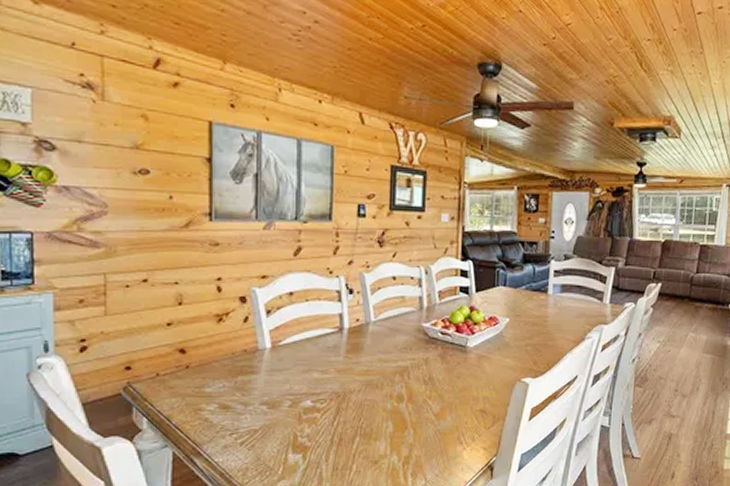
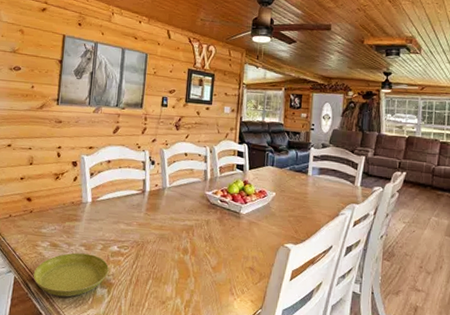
saucer: none [199,414,303,470] -> present [33,252,110,297]

